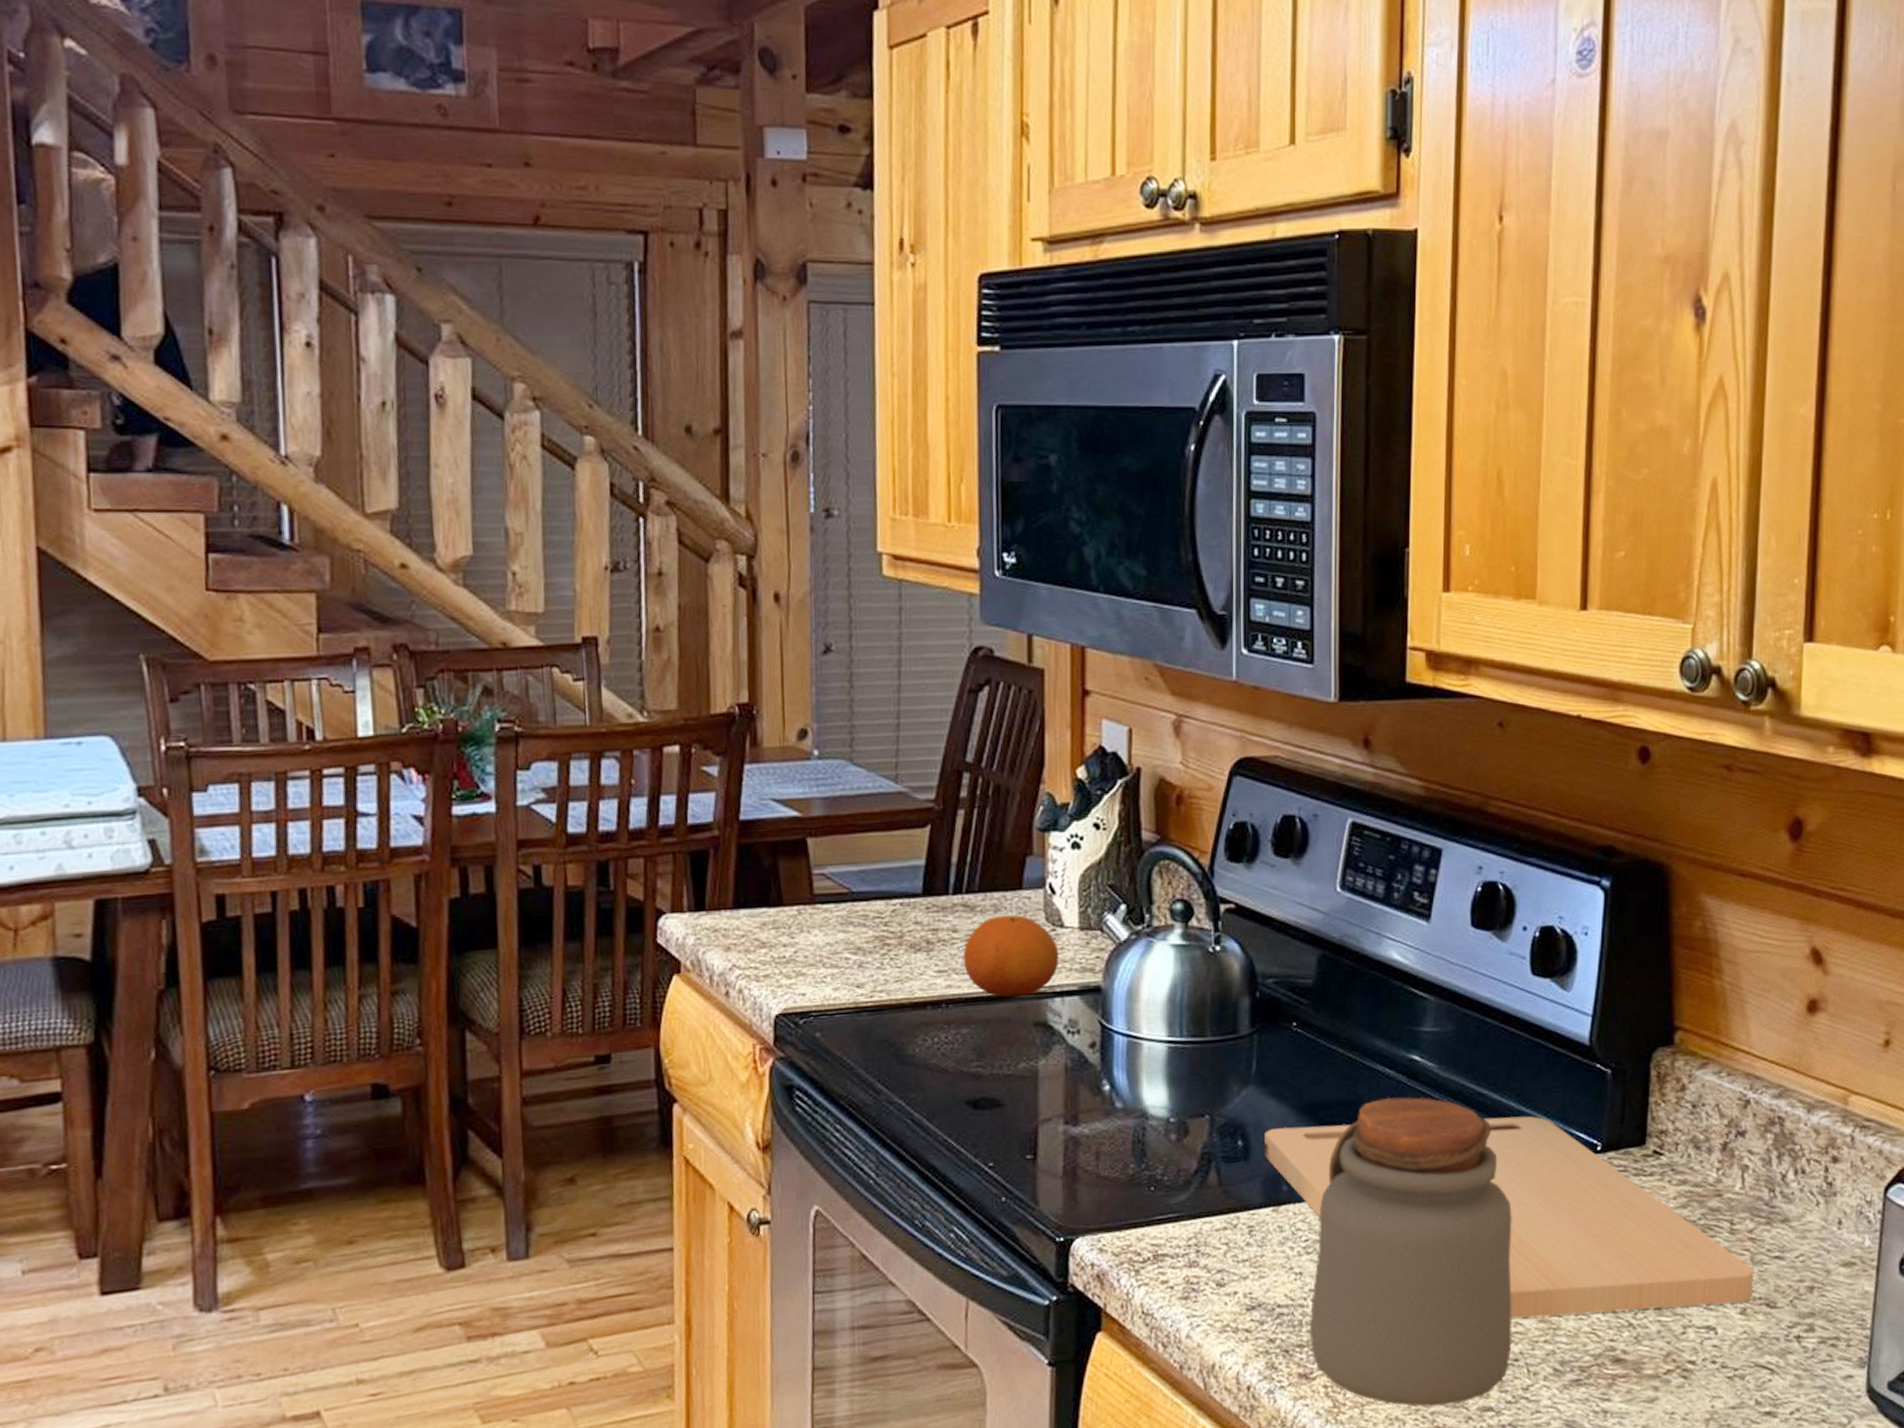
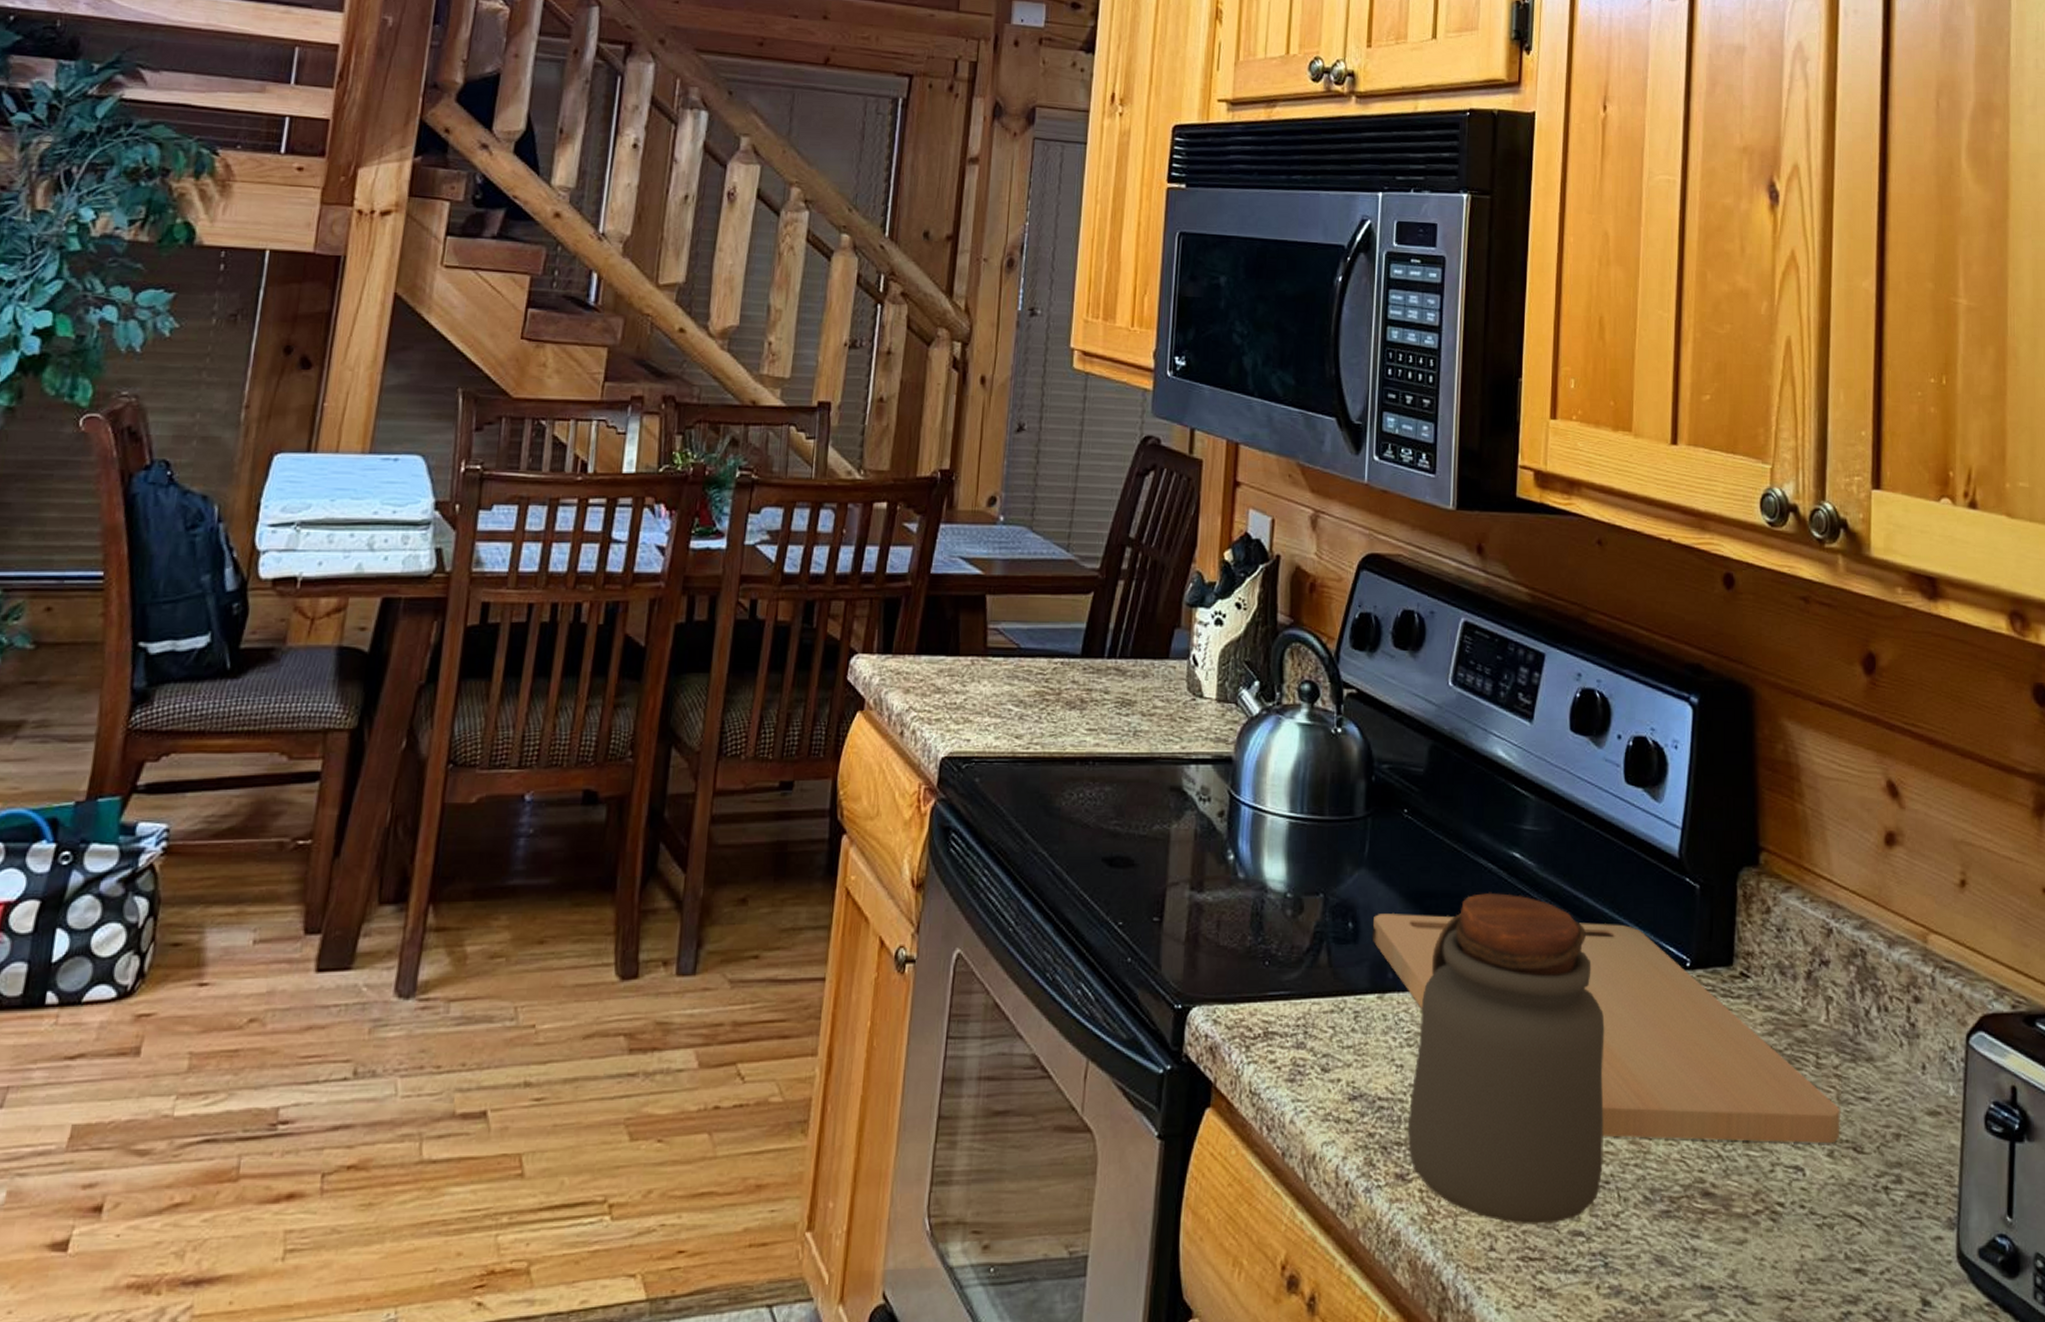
fruit: present [963,915,1059,998] -> none [1111,682,1197,761]

